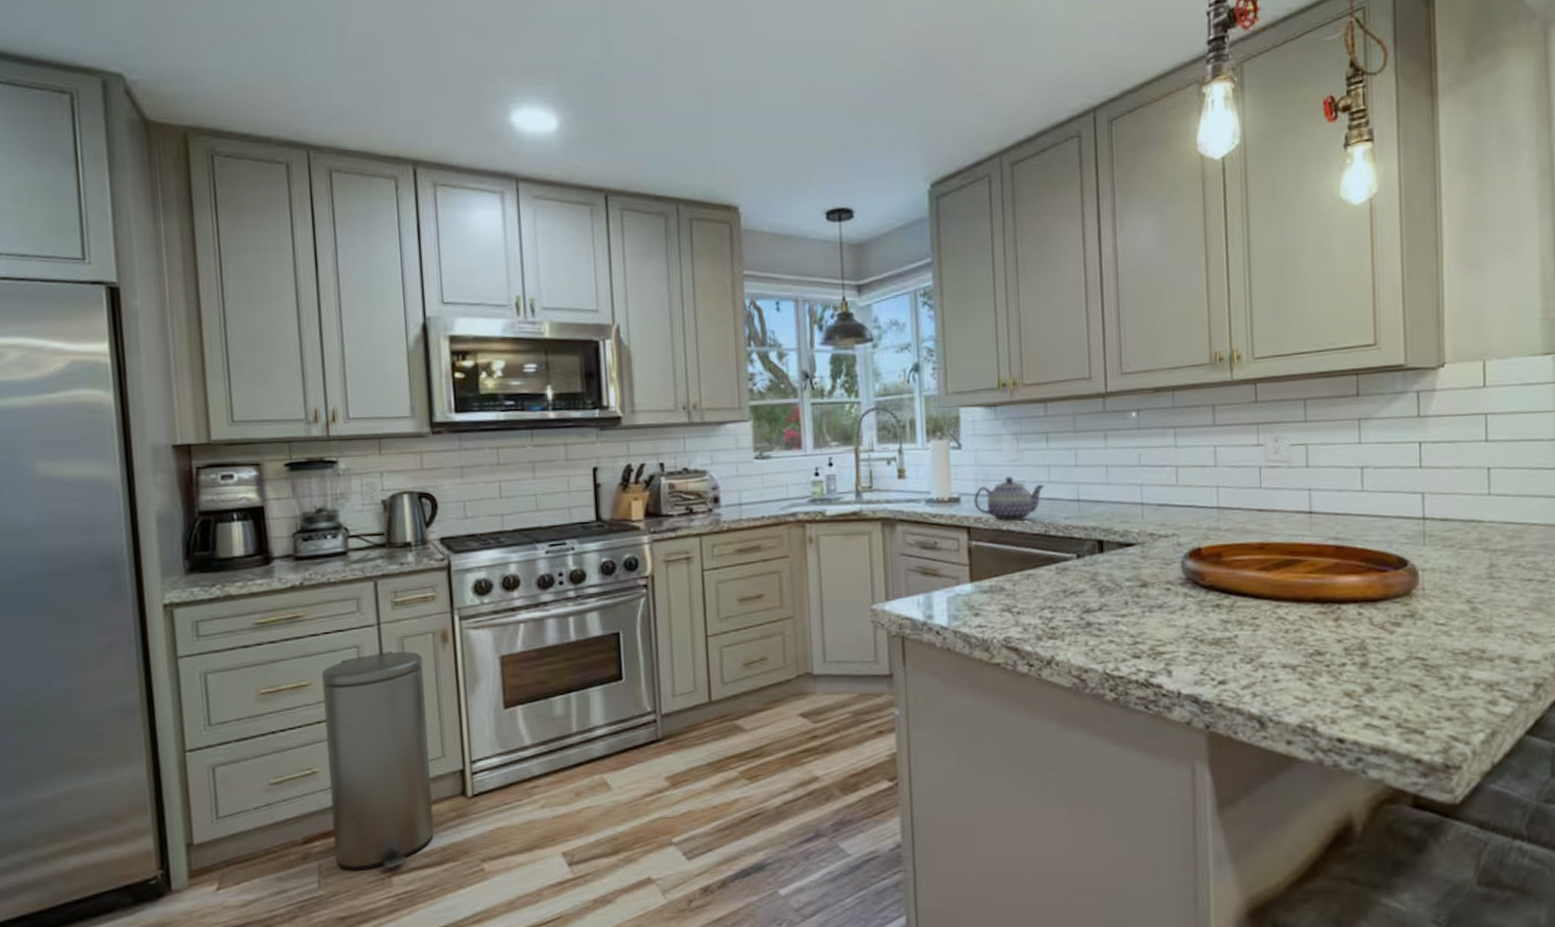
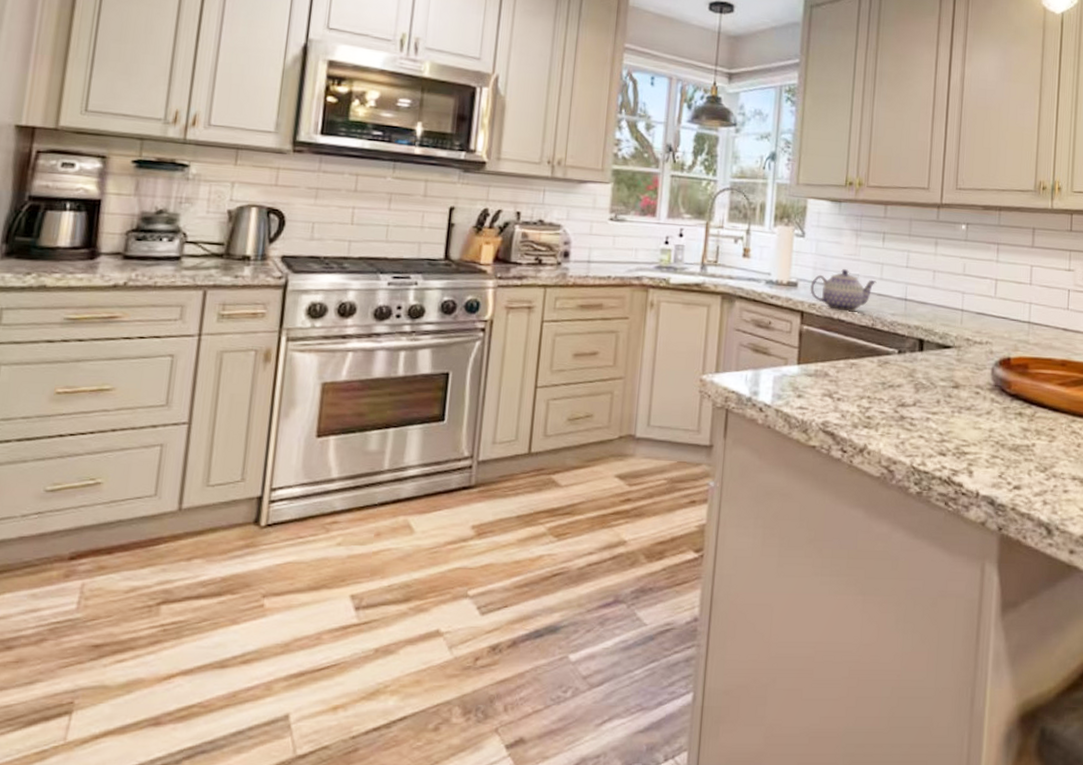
pedal bin: present [321,651,434,871] -> none [101,364,240,596]

